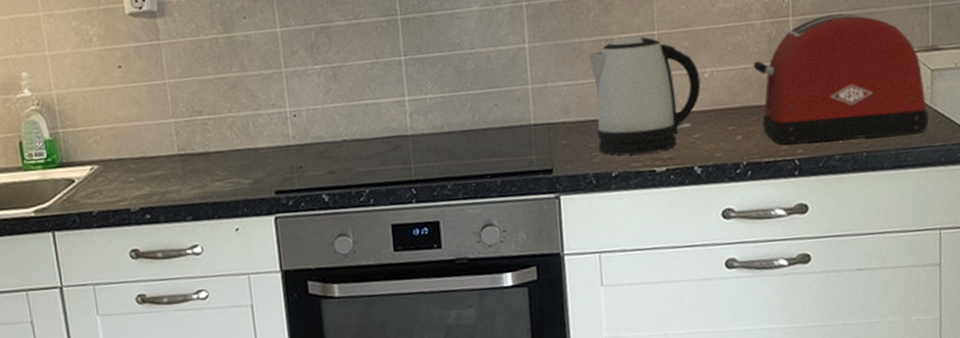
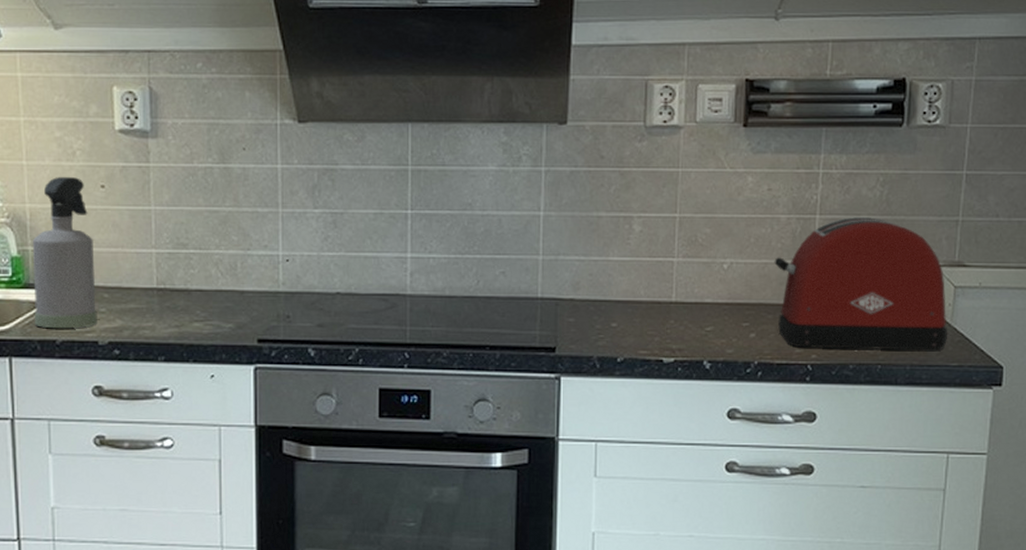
spray bottle: none [61,61,128,202] -> present [32,176,97,329]
kettle: present [589,37,701,155] -> none [606,217,719,341]

